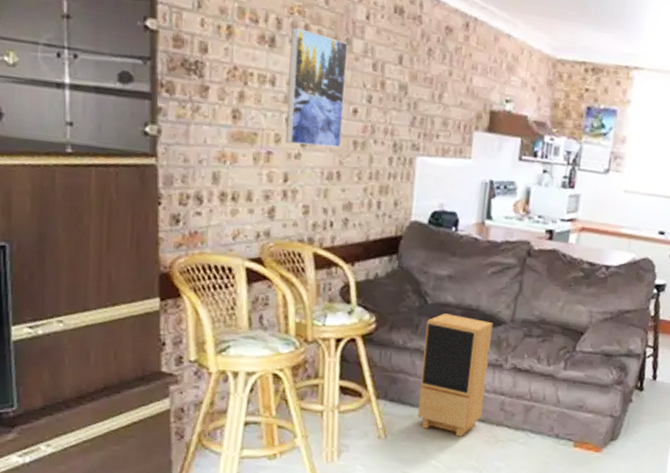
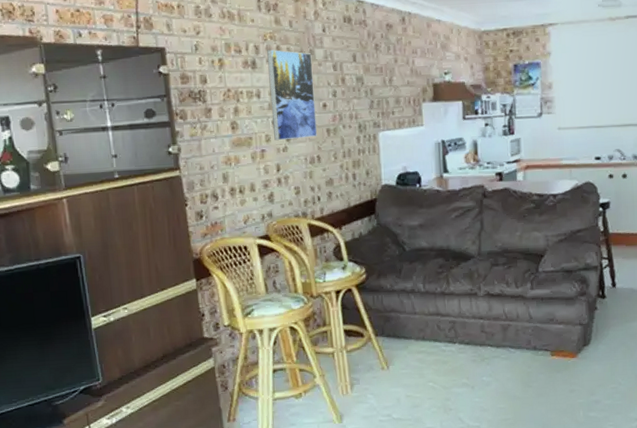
speaker: present [417,313,493,437] -> none [407,256,467,360]

